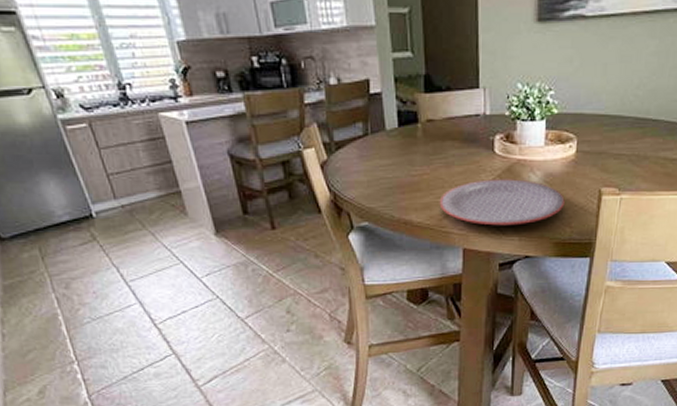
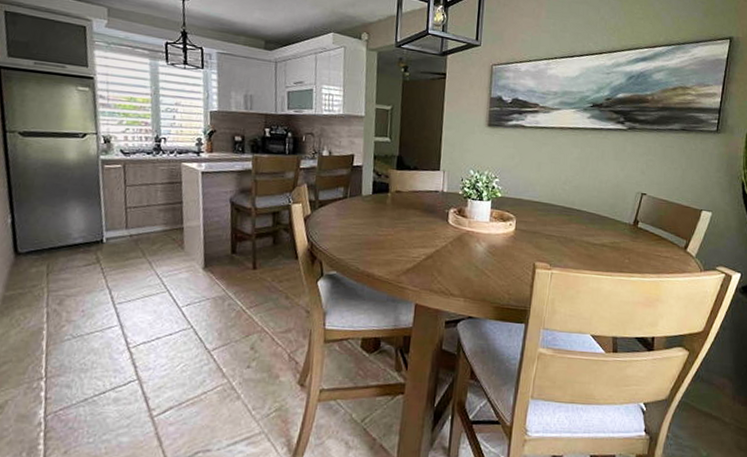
plate: present [439,179,565,226] -> none [398,245,505,288]

